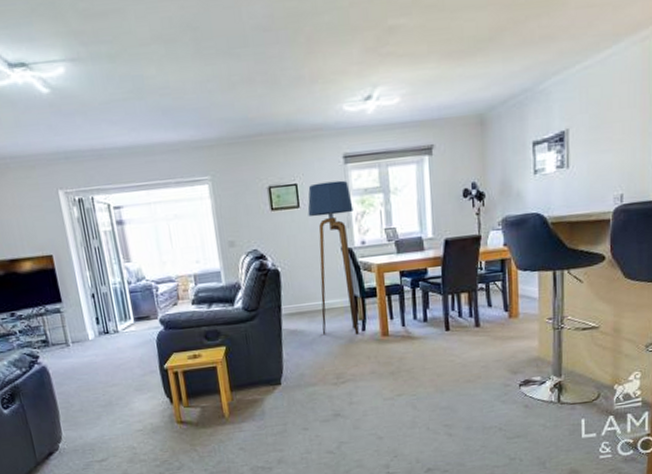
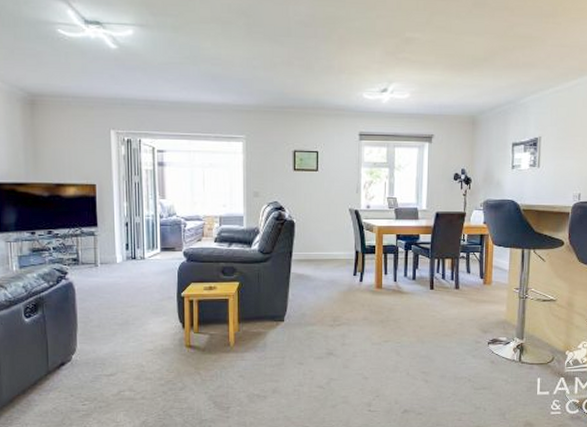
floor lamp: present [307,180,359,335] -> none [324,153,363,284]

